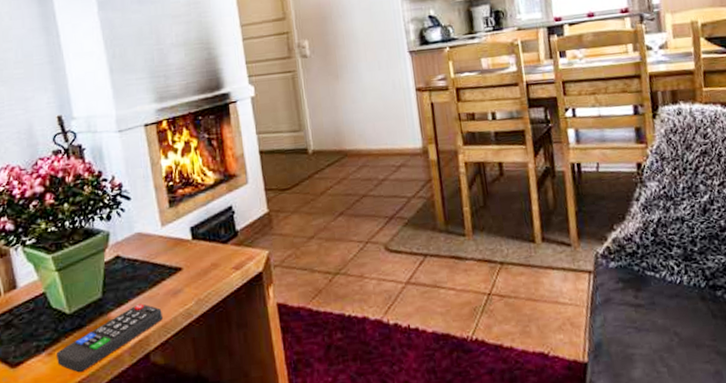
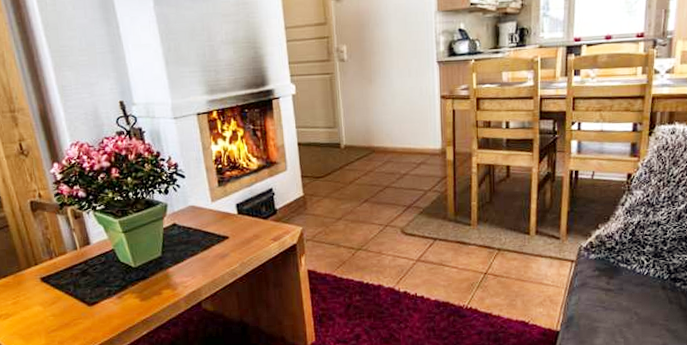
remote control: present [57,304,163,373] -> none [125,263,212,313]

